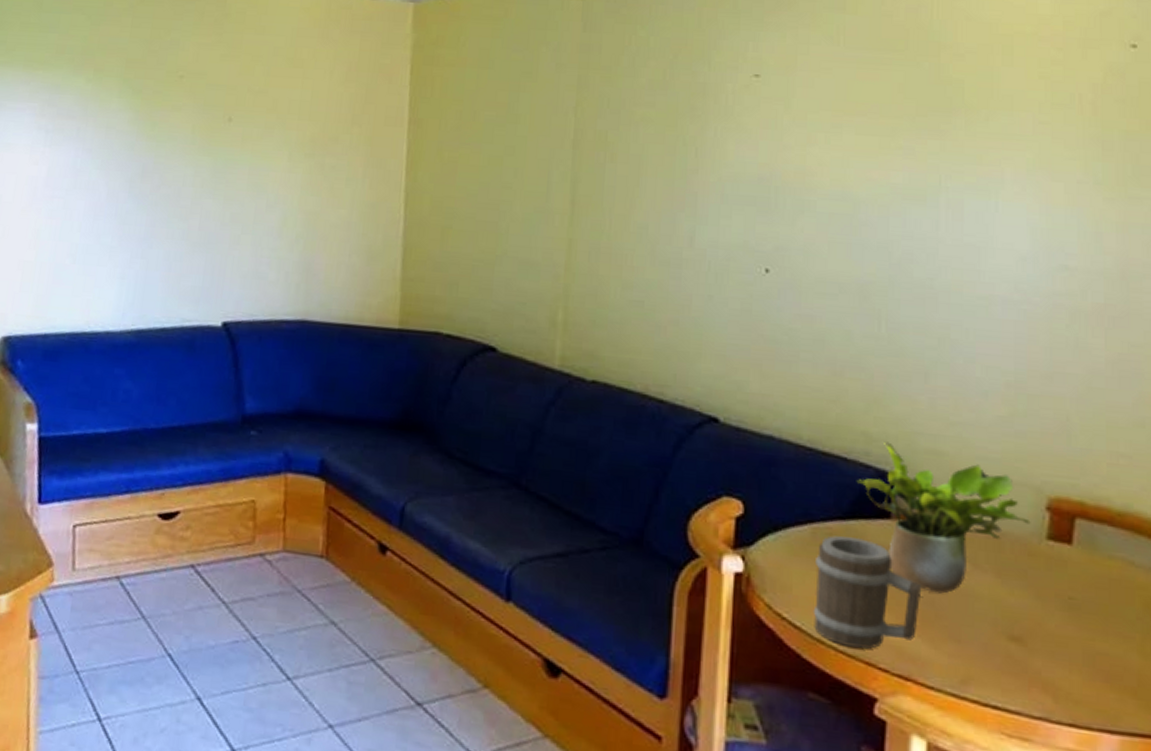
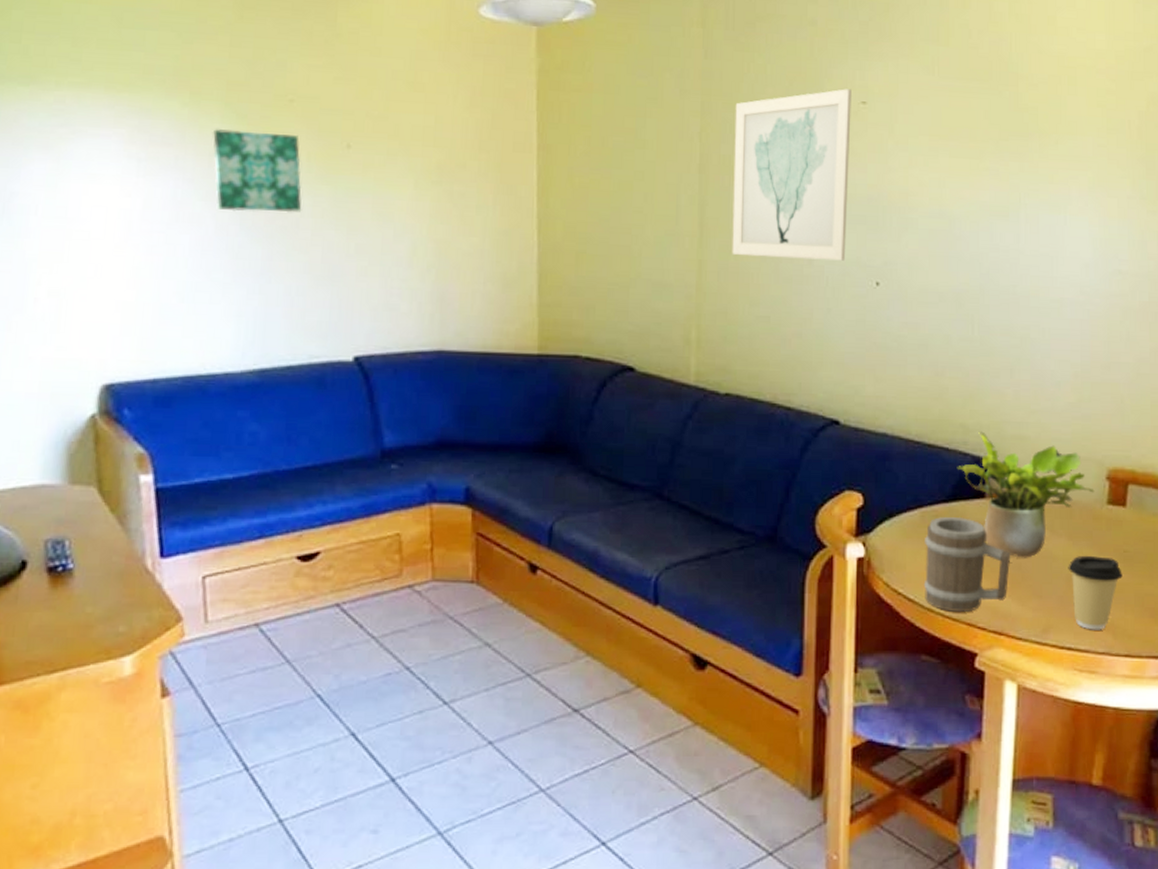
wall art: none [109,102,186,182] -> present [212,128,302,213]
wall art: none [604,61,743,245] -> present [732,89,852,261]
coffee cup: none [994,598,1067,690] -> present [1068,556,1122,630]

